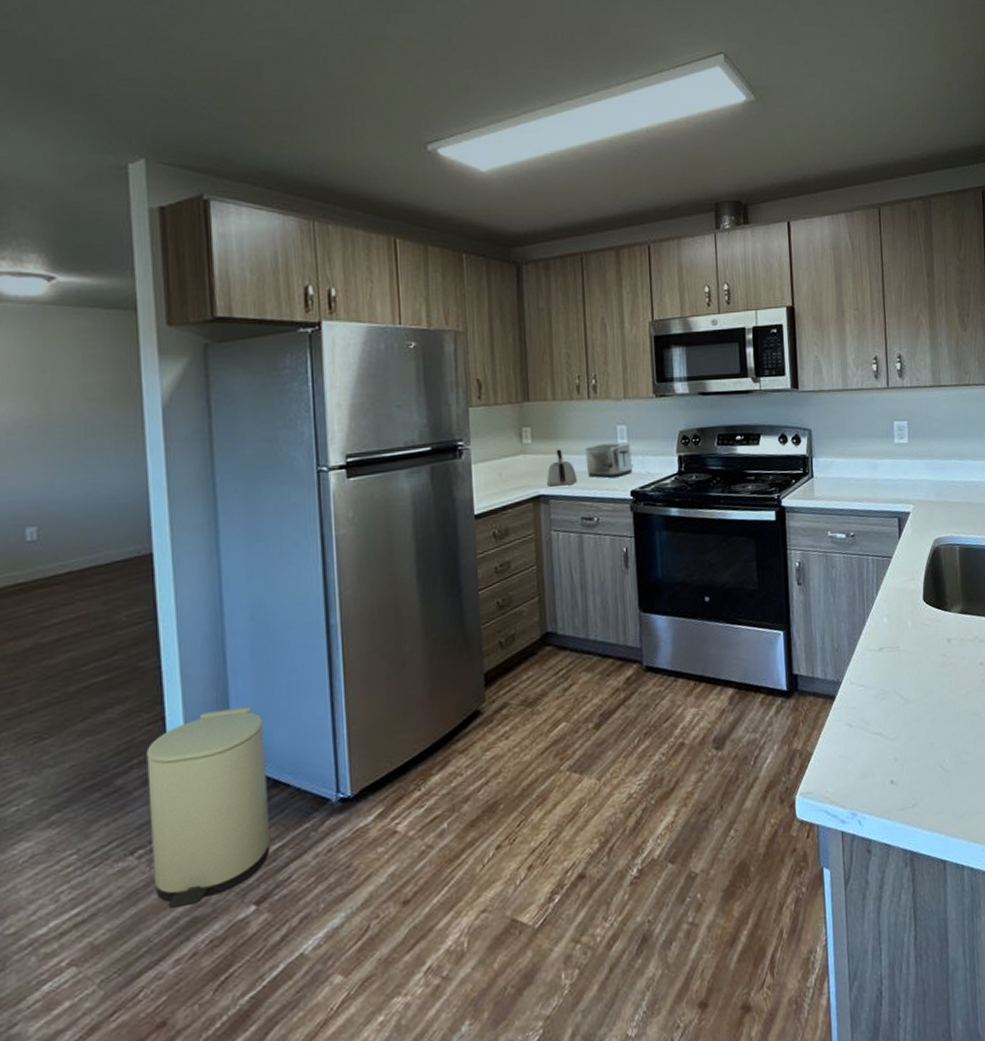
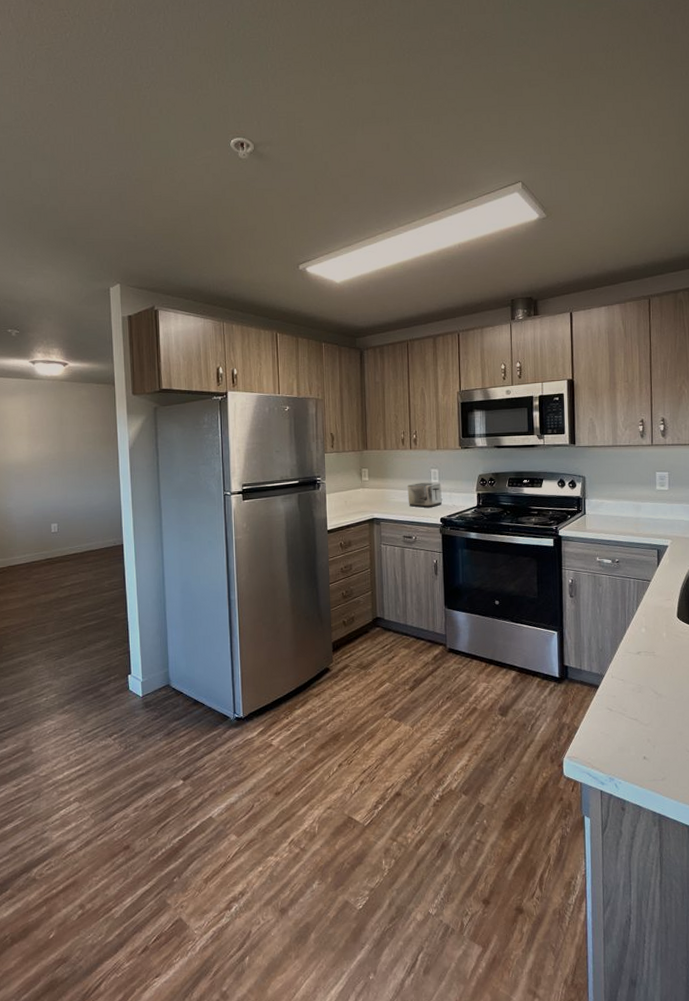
pedal bin: present [146,706,270,909] -> none [119,650,192,775]
kettle: present [547,449,577,487] -> none [379,485,401,512]

